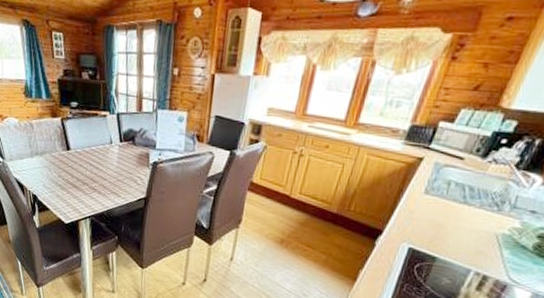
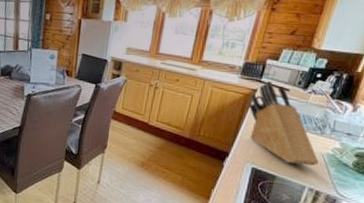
knife block: none [409,148,492,247] -> present [248,81,319,166]

